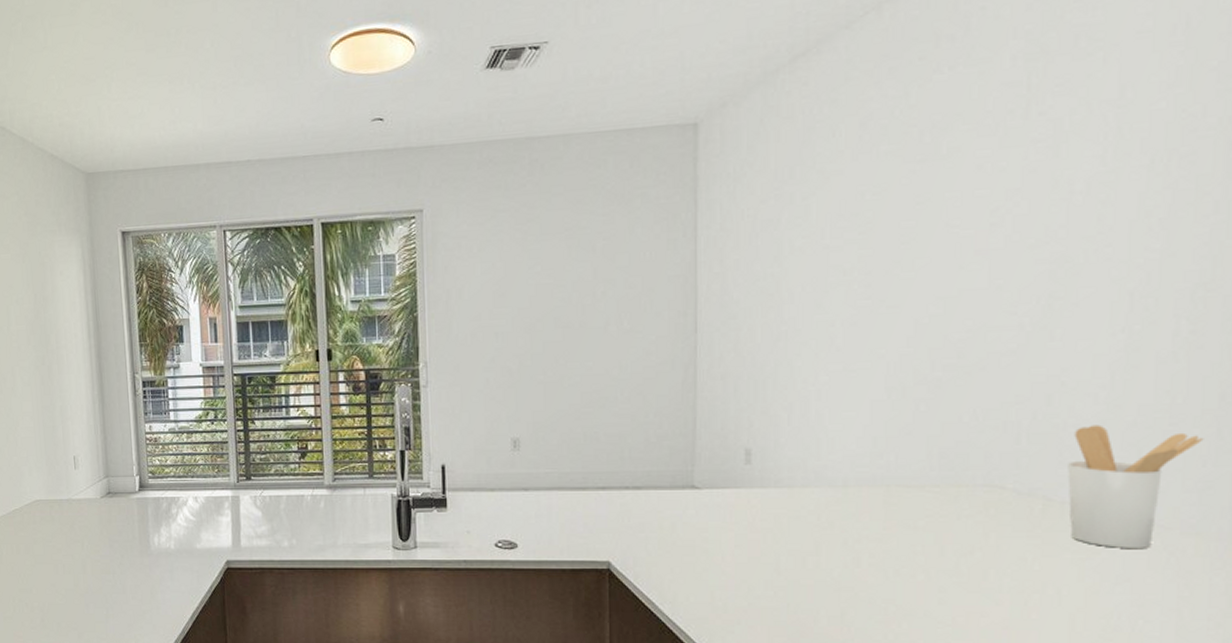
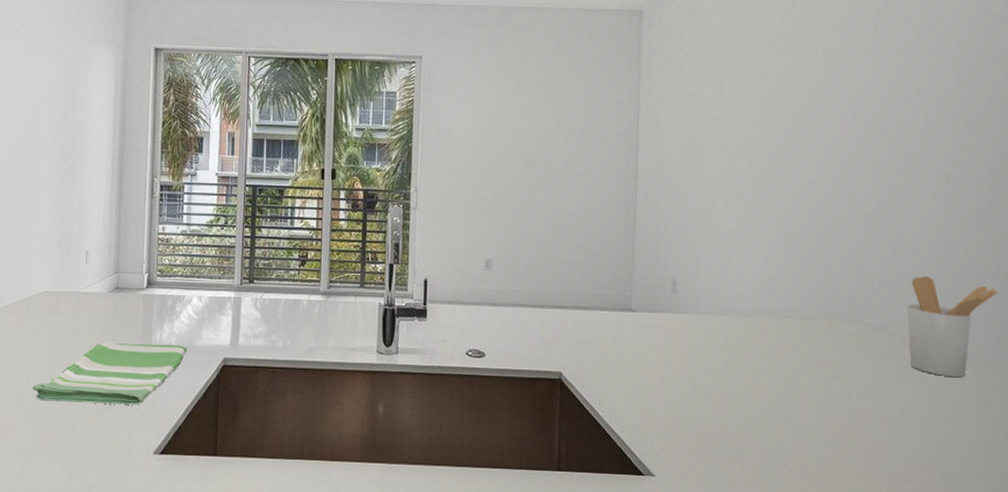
dish towel: none [36,549,188,612] -> present [33,342,187,405]

